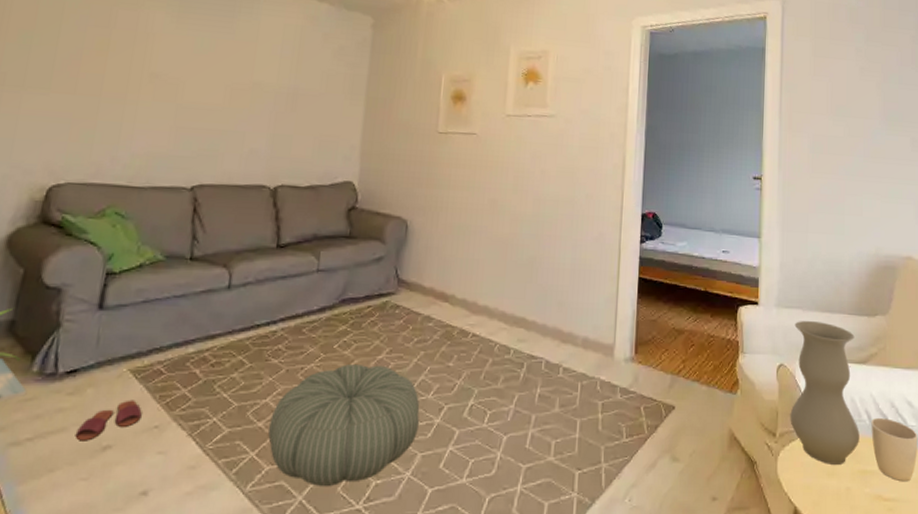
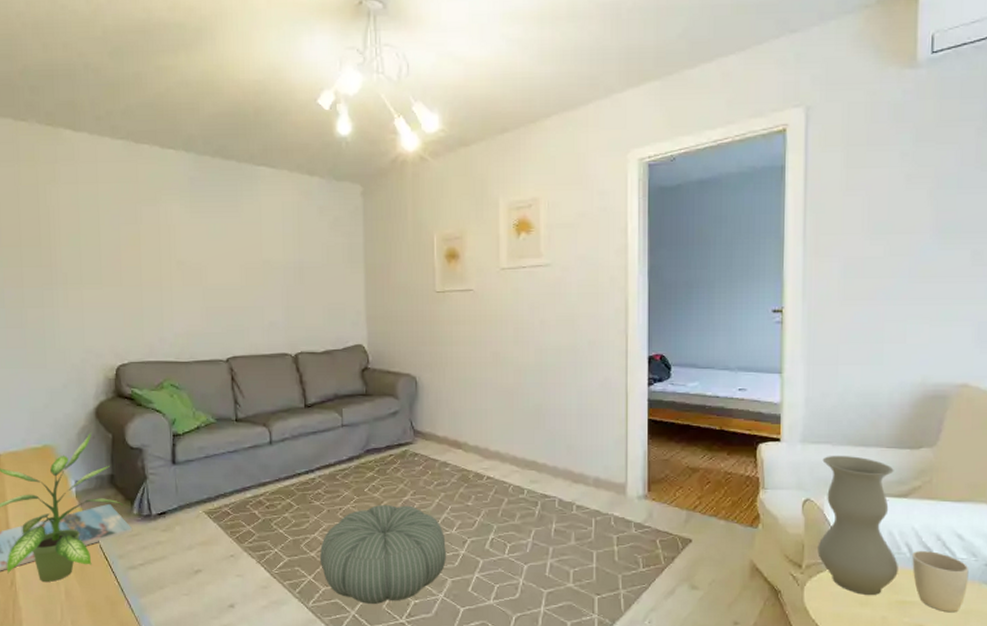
slippers: present [74,400,142,441] -> none [173,535,219,566]

